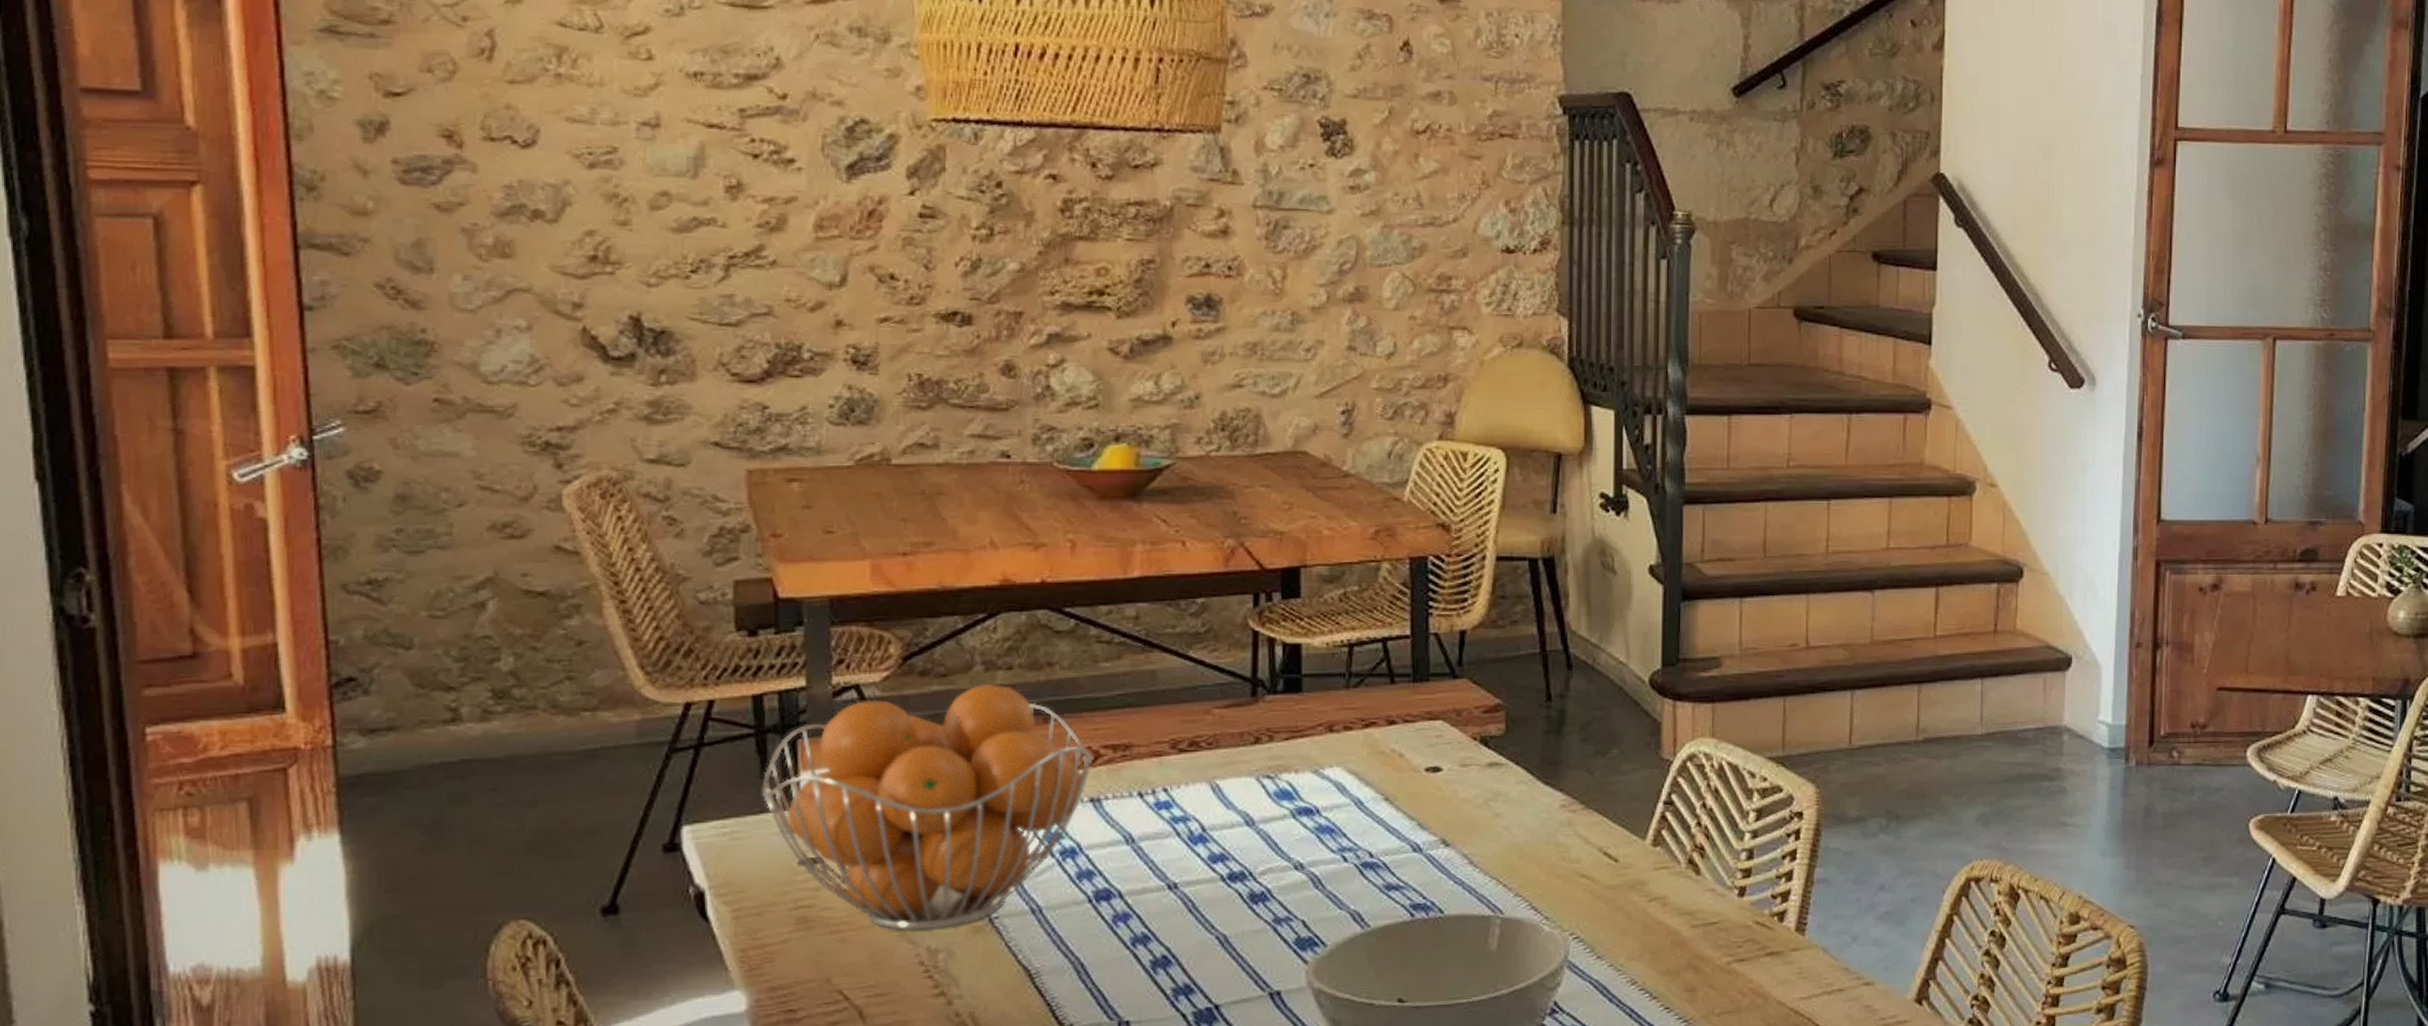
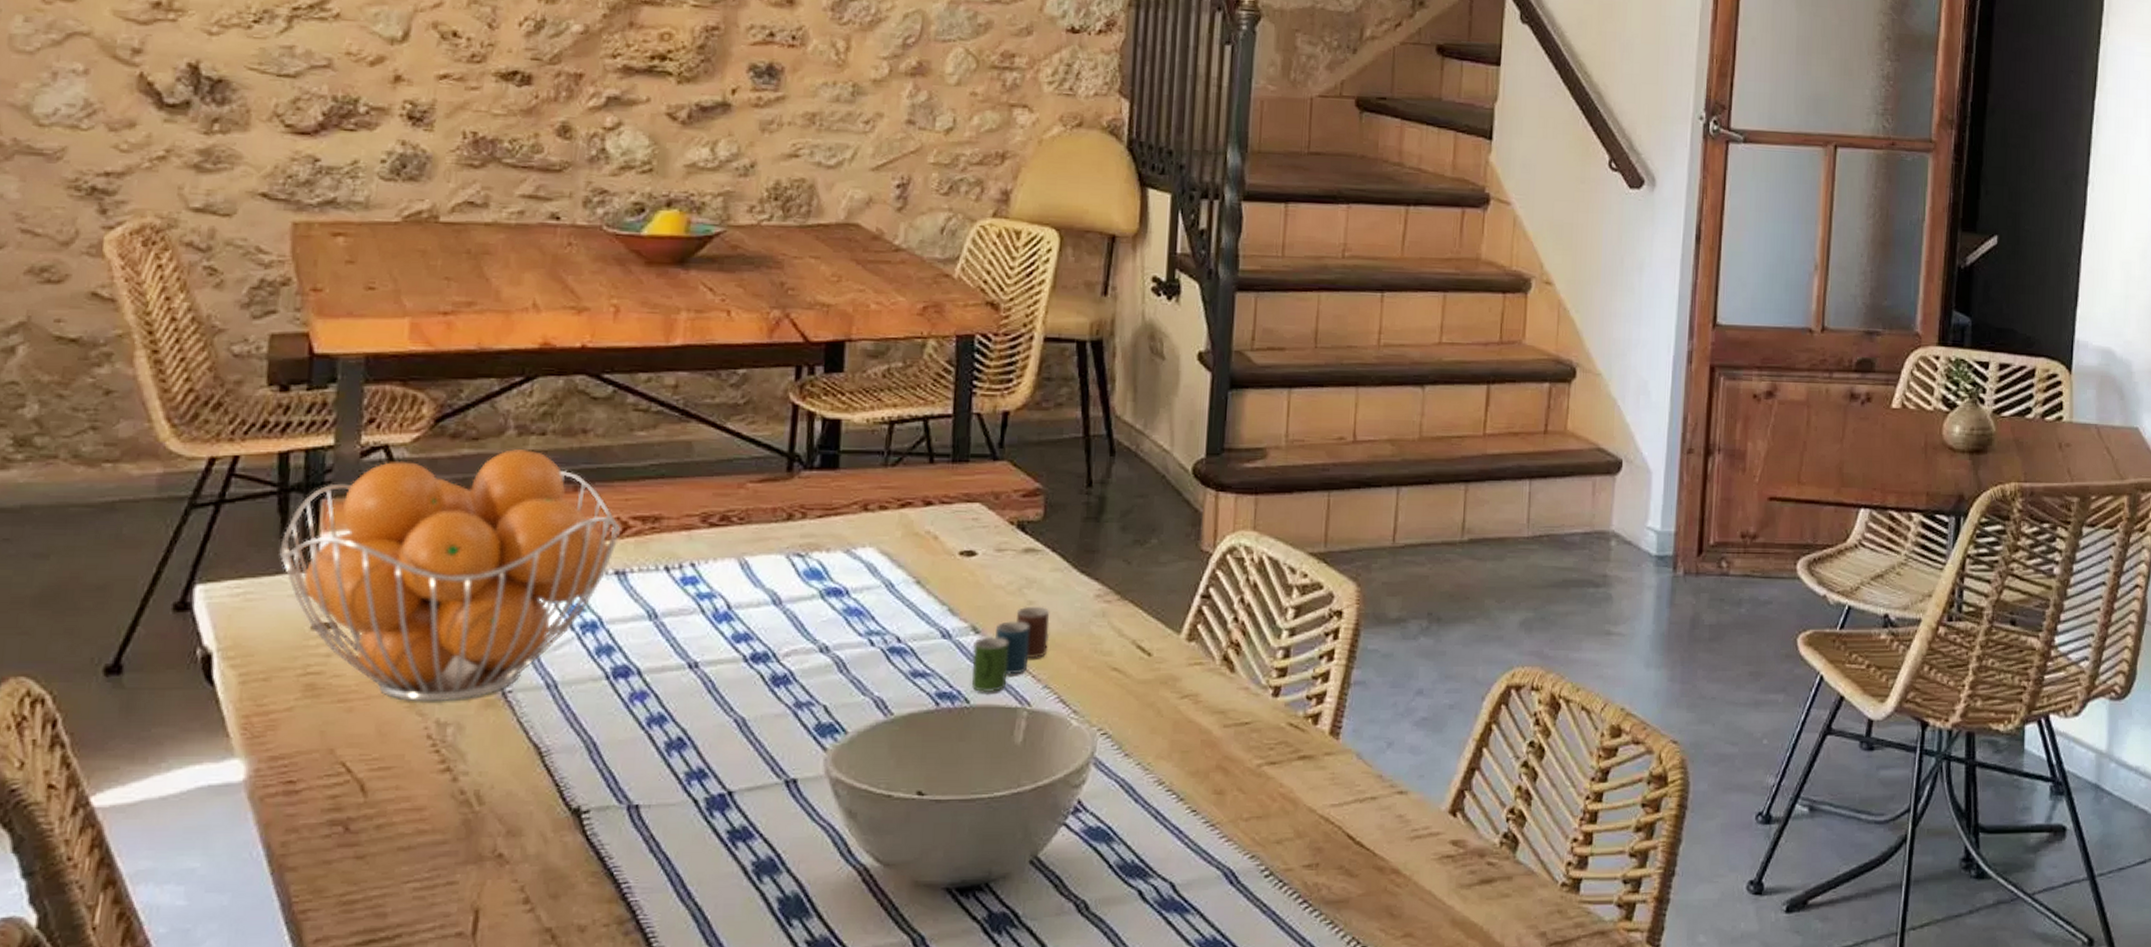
cup: none [1443,817,1518,903] -> present [971,606,1050,693]

